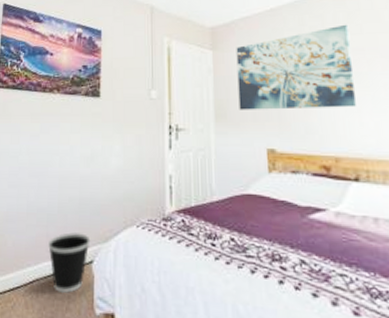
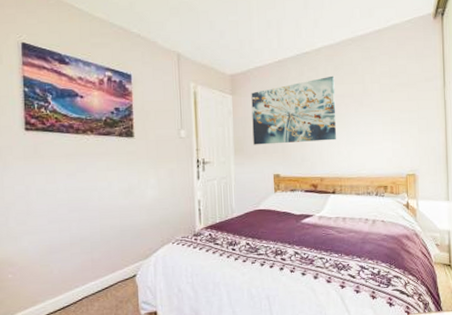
wastebasket: present [48,232,91,294] -> none [94,254,133,304]

